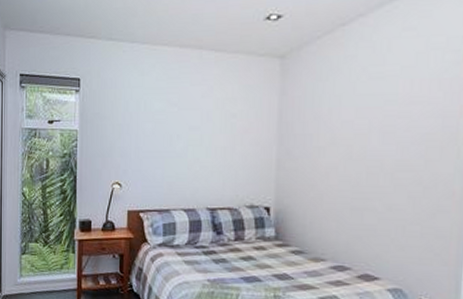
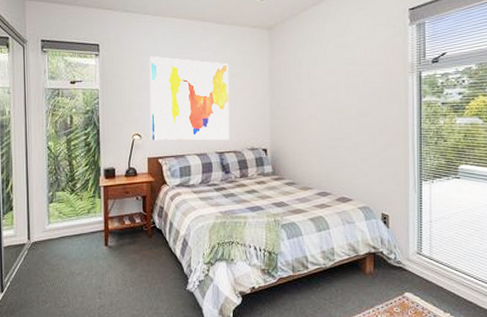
wall art: none [132,92,228,194] -> present [149,56,230,141]

